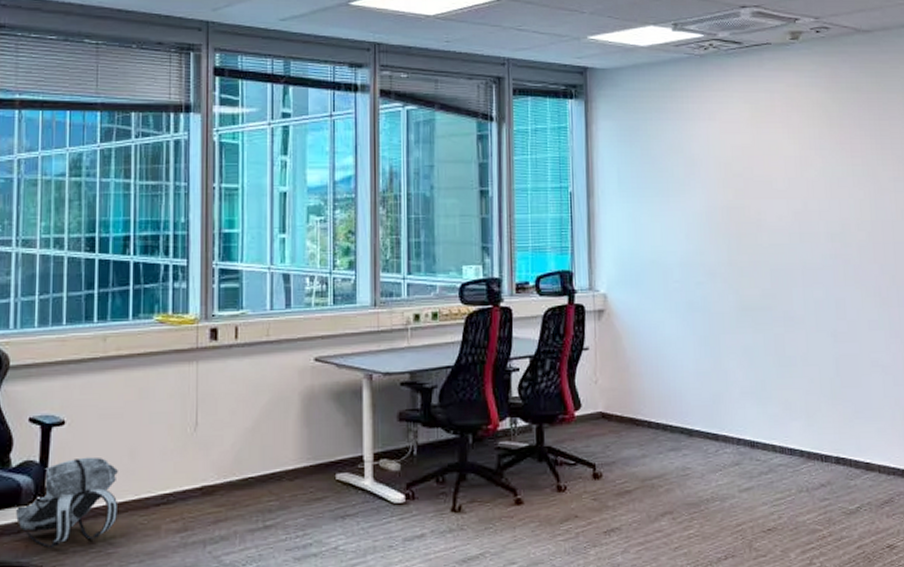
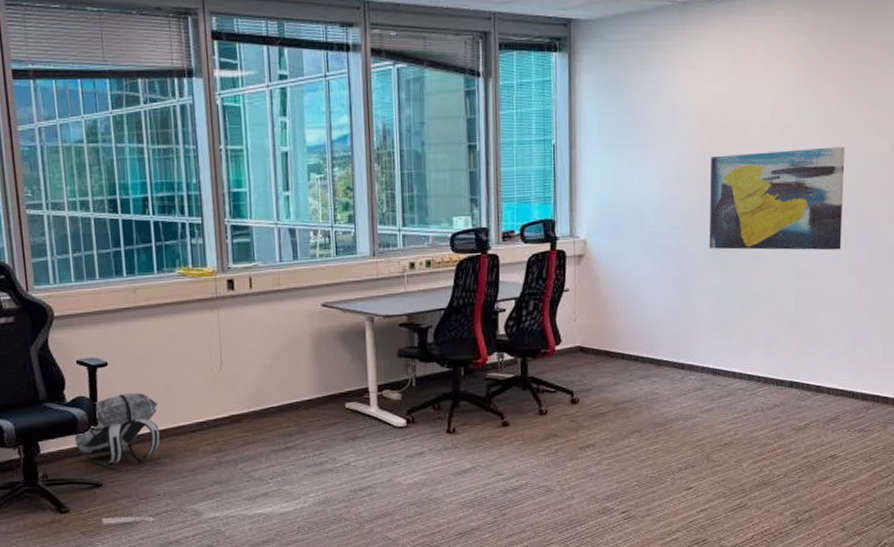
wall art: none [736,203,880,311] -> present [709,146,845,251]

